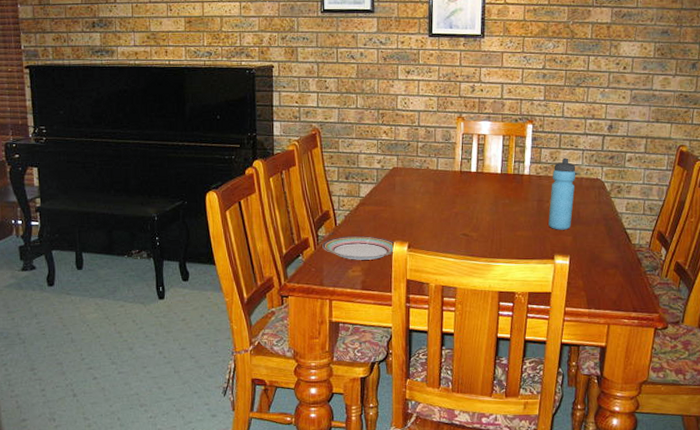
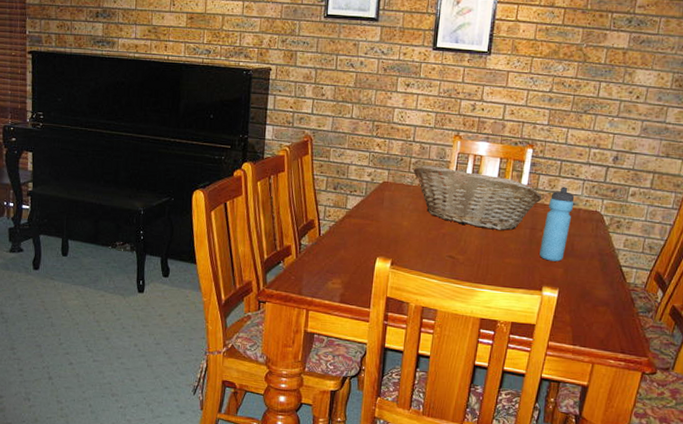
plate: present [322,235,396,260] -> none [304,247,379,274]
fruit basket: none [421,148,546,205] -> present [413,165,542,231]

